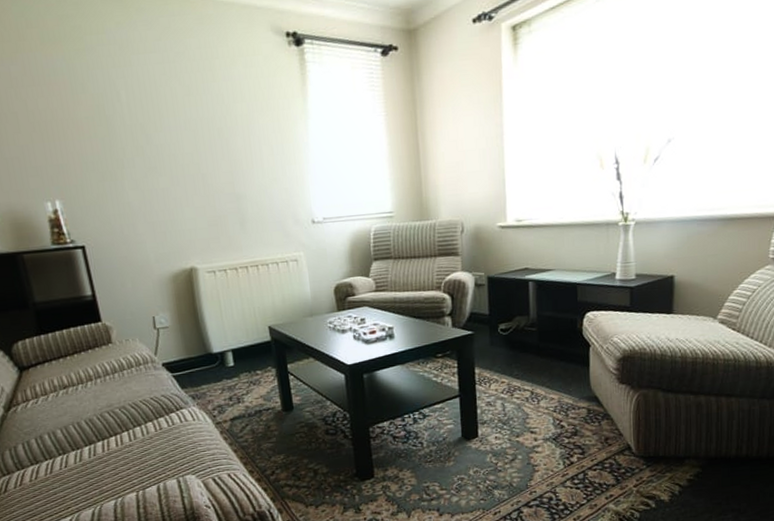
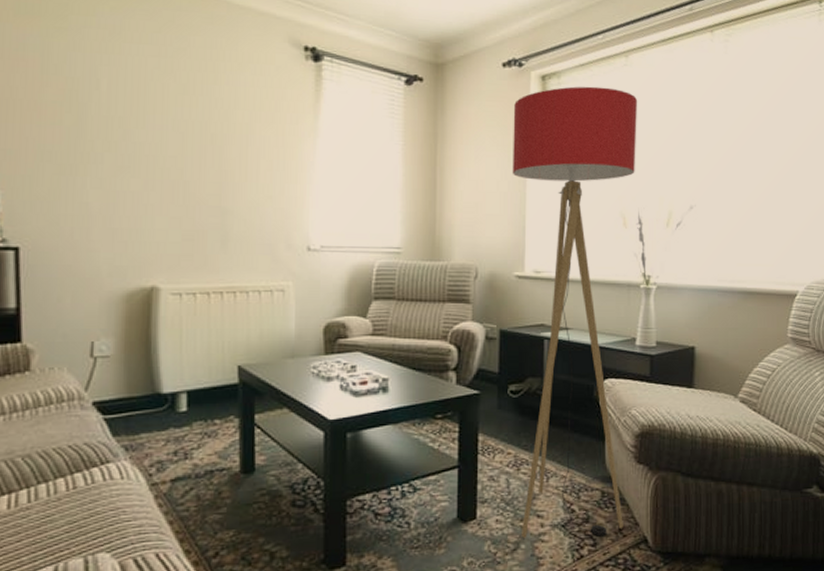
floor lamp: none [486,28,612,450] -> present [512,86,638,538]

